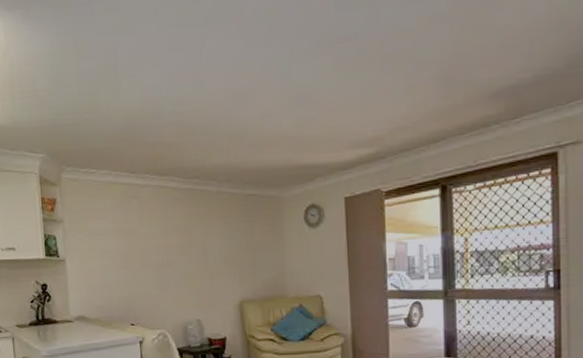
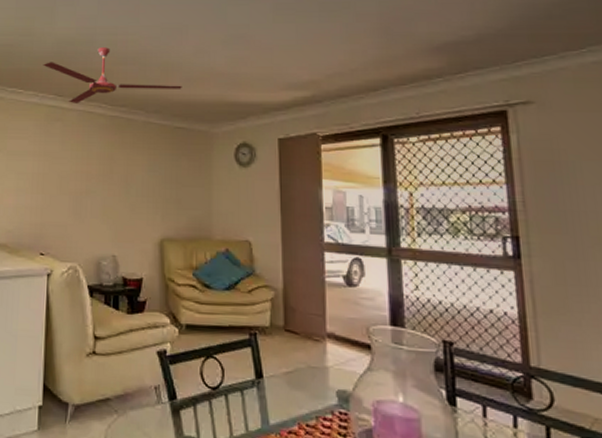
ceiling fan: none [112,119,251,179] -> present [43,47,182,103]

